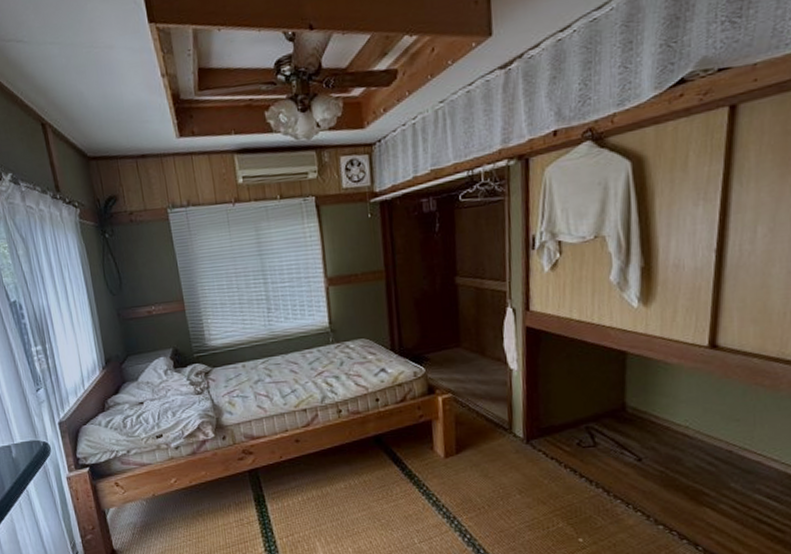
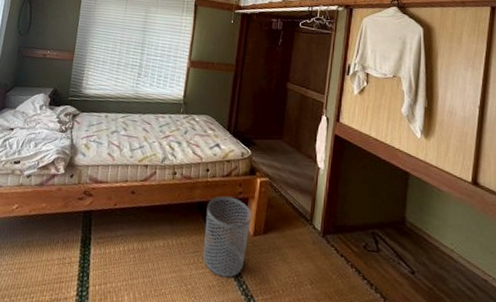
waste bin: none [385,422,440,505] -> present [203,195,252,278]

